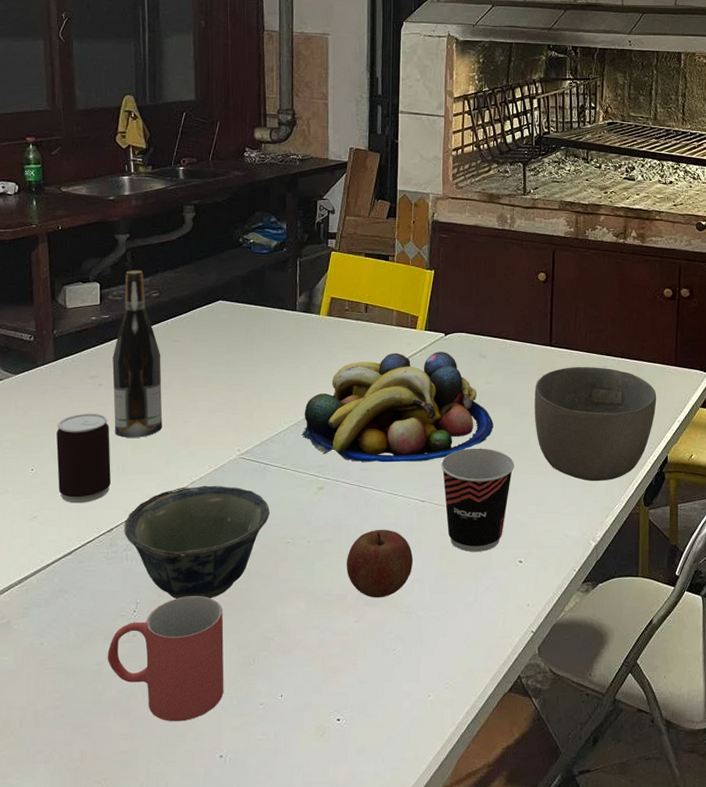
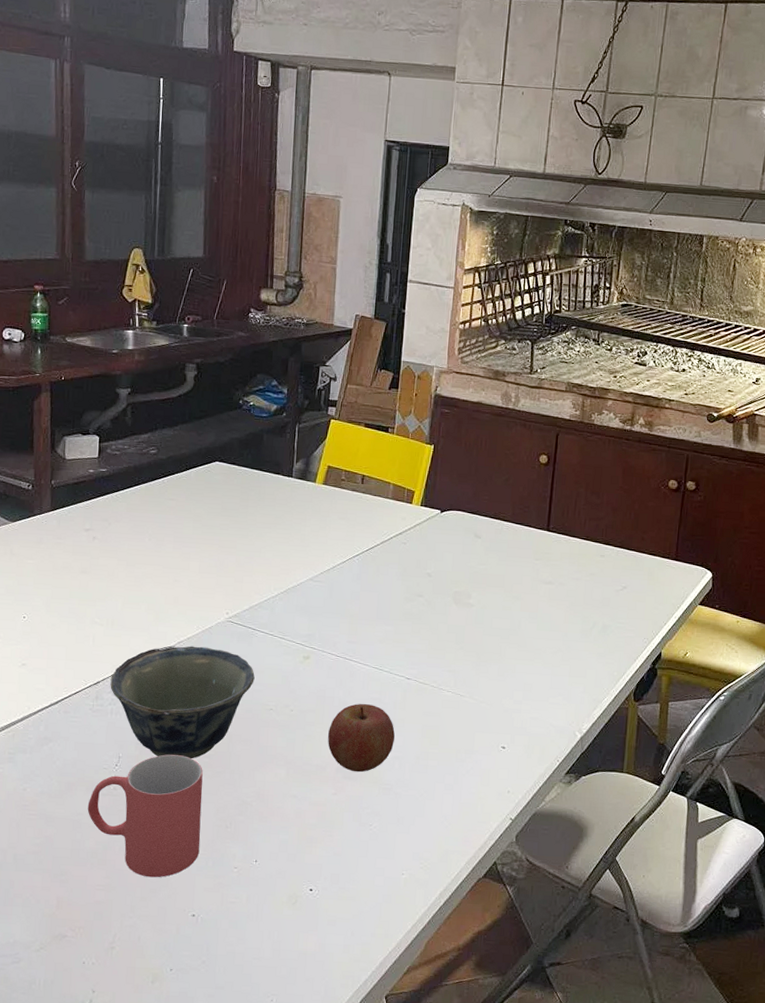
beverage can: present [56,413,111,503] -> none [48,565,102,654]
wine bottle: present [112,270,163,438] -> none [106,425,156,594]
fruit bowl: present [301,352,494,463] -> none [290,526,485,639]
cup: present [440,448,515,552] -> none [428,628,504,734]
bowl: present [534,367,657,482] -> none [526,553,654,673]

